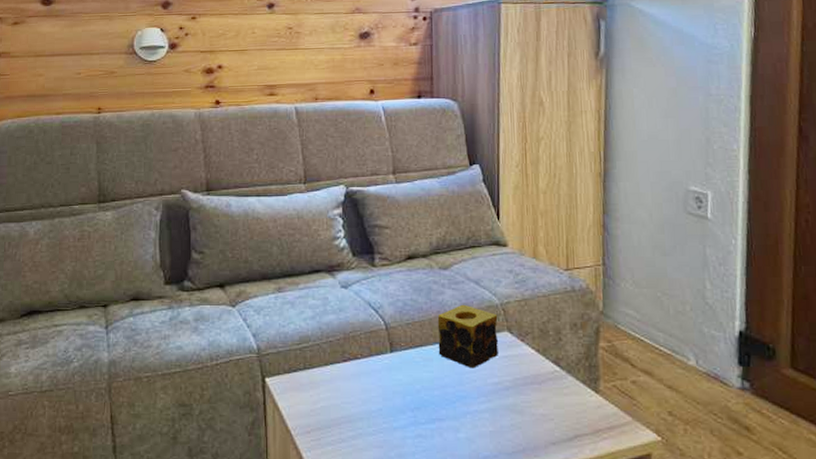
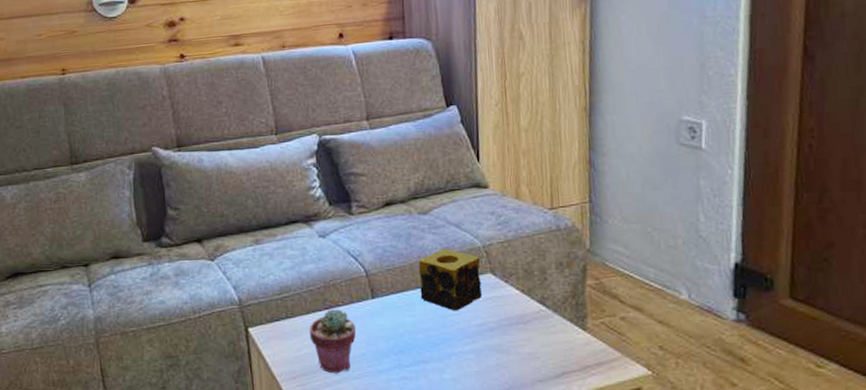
potted succulent: none [326,361,374,429] -> present [309,308,357,374]

